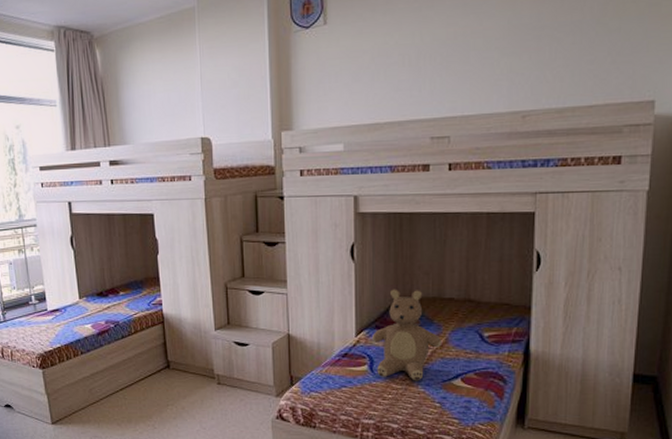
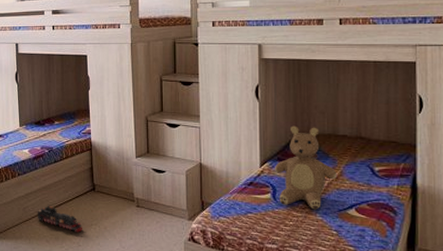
toy train: none [105,385,159,414] -> present [37,205,83,233]

